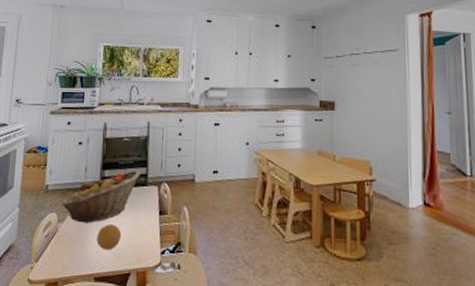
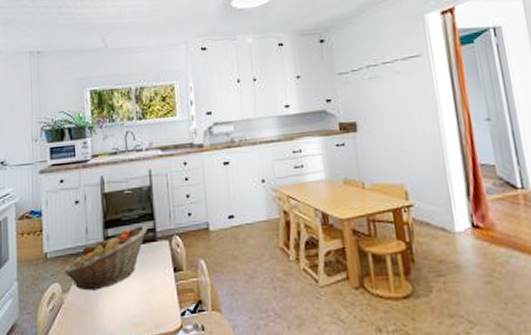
fruit: present [96,224,122,250] -> none [107,289,135,317]

